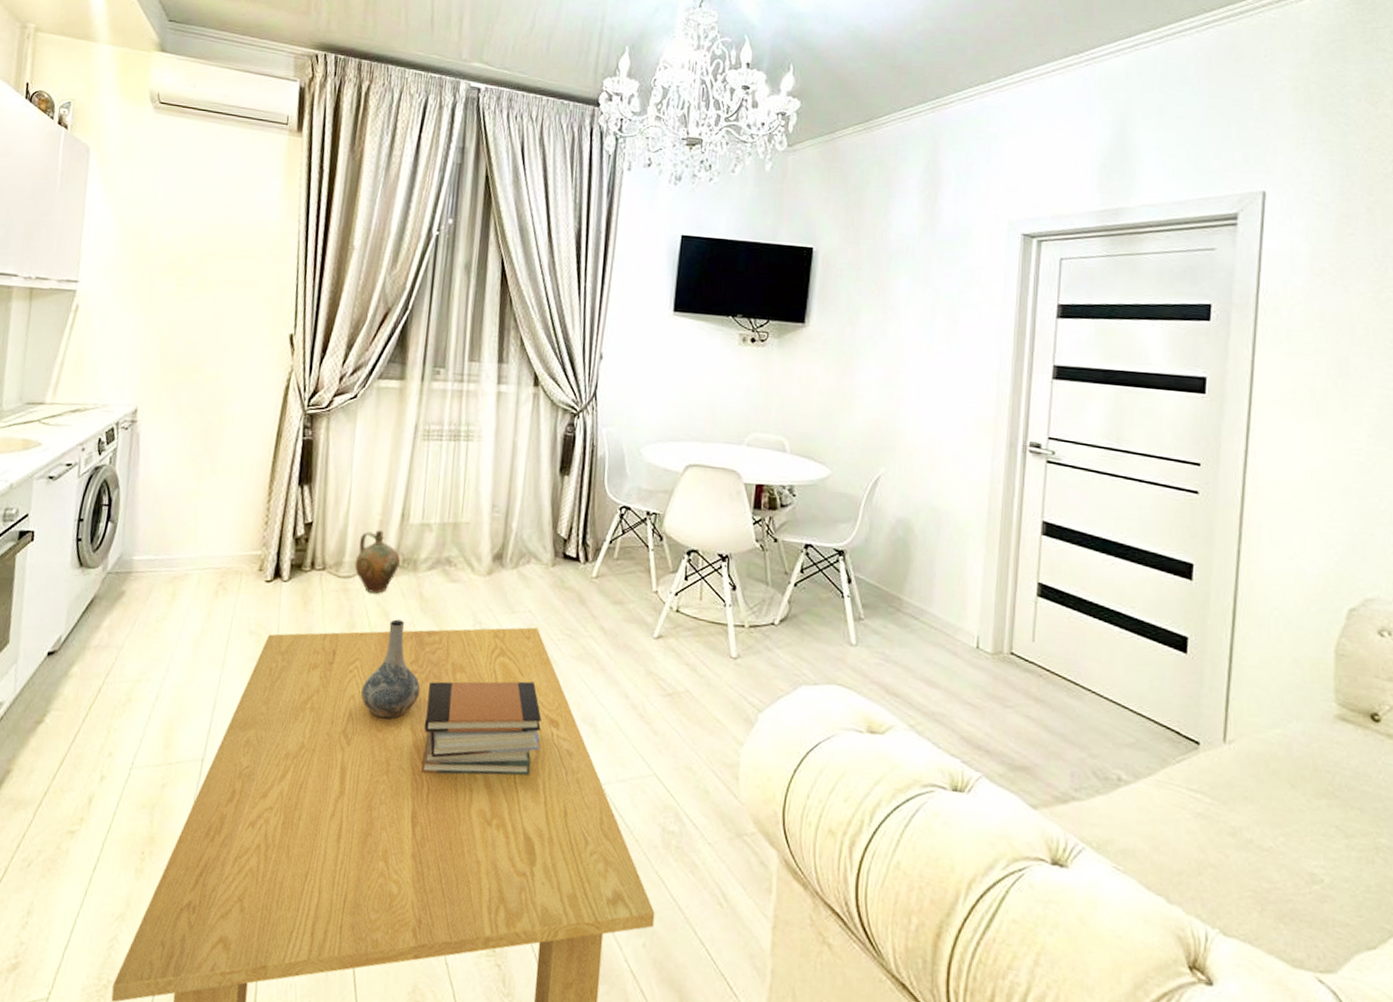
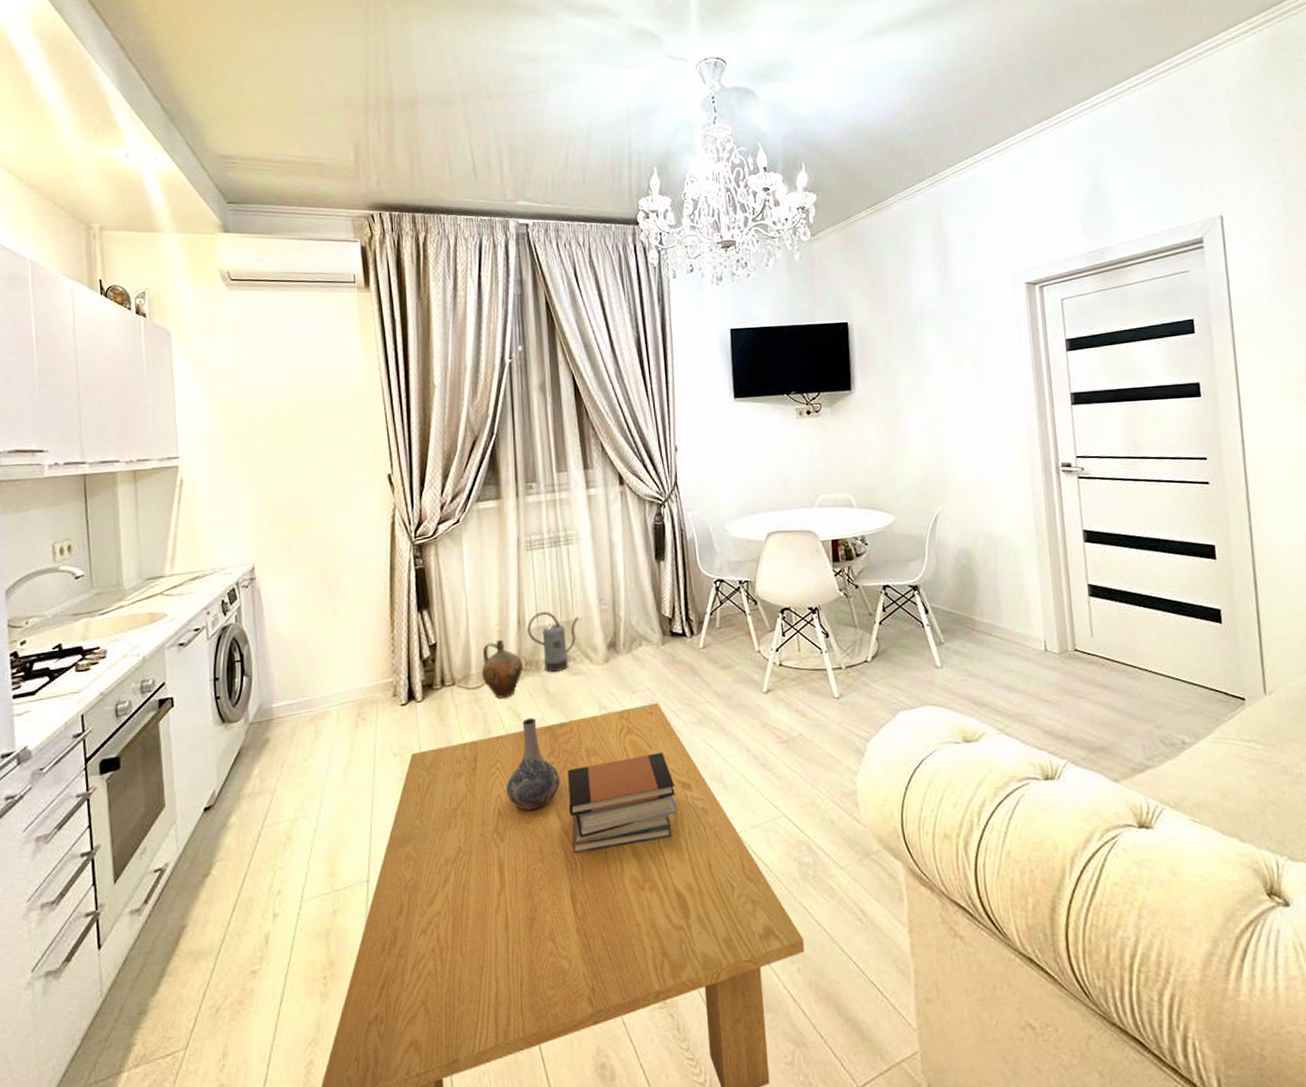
watering can: none [410,508,467,576] -> present [527,611,579,673]

